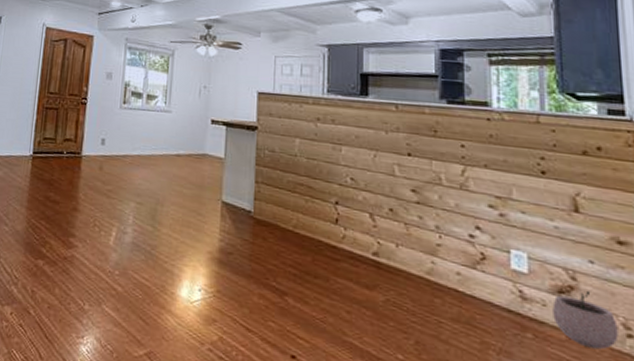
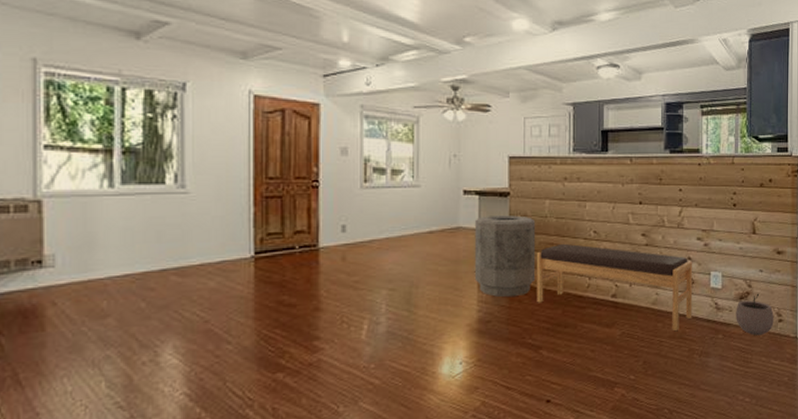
trash can: none [218,146,284,233] -> present [474,215,536,297]
bench: none [283,185,485,315] -> present [537,243,693,332]

